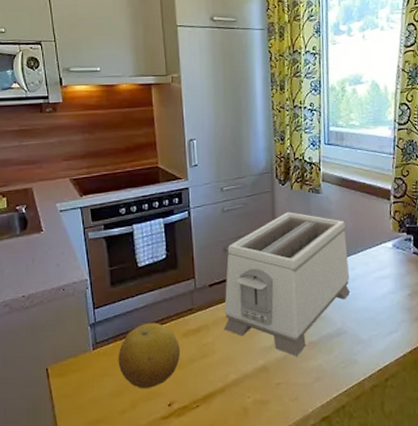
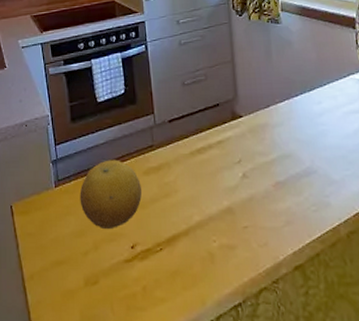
toaster: present [224,212,351,356] -> none [185,43,319,197]

